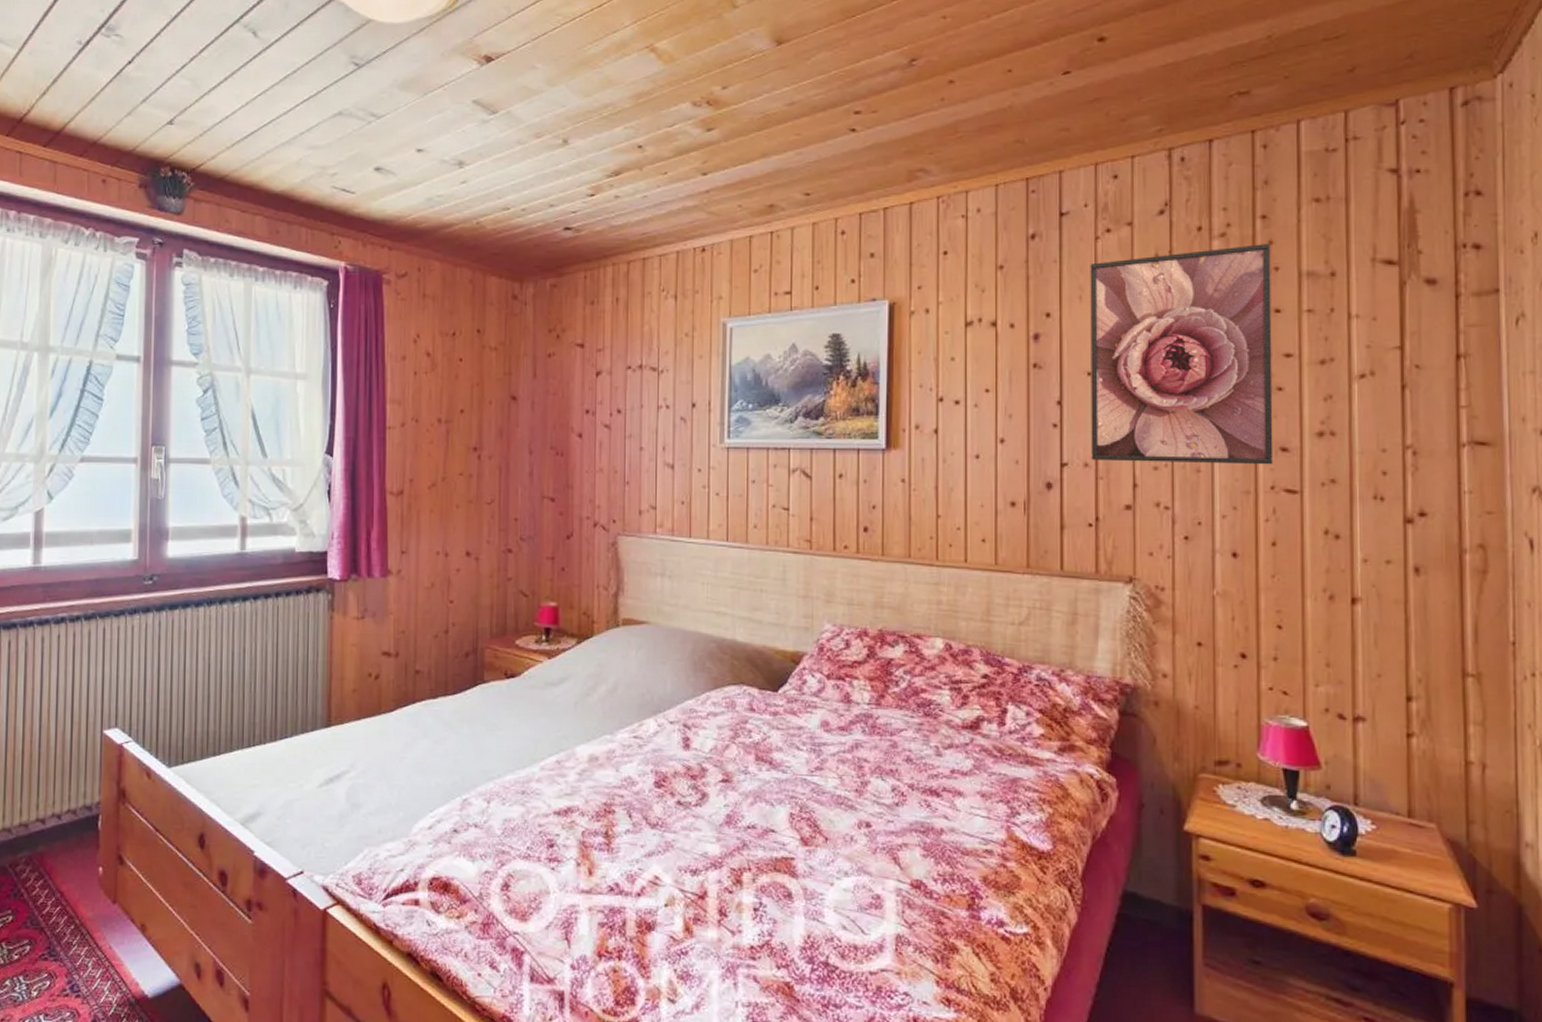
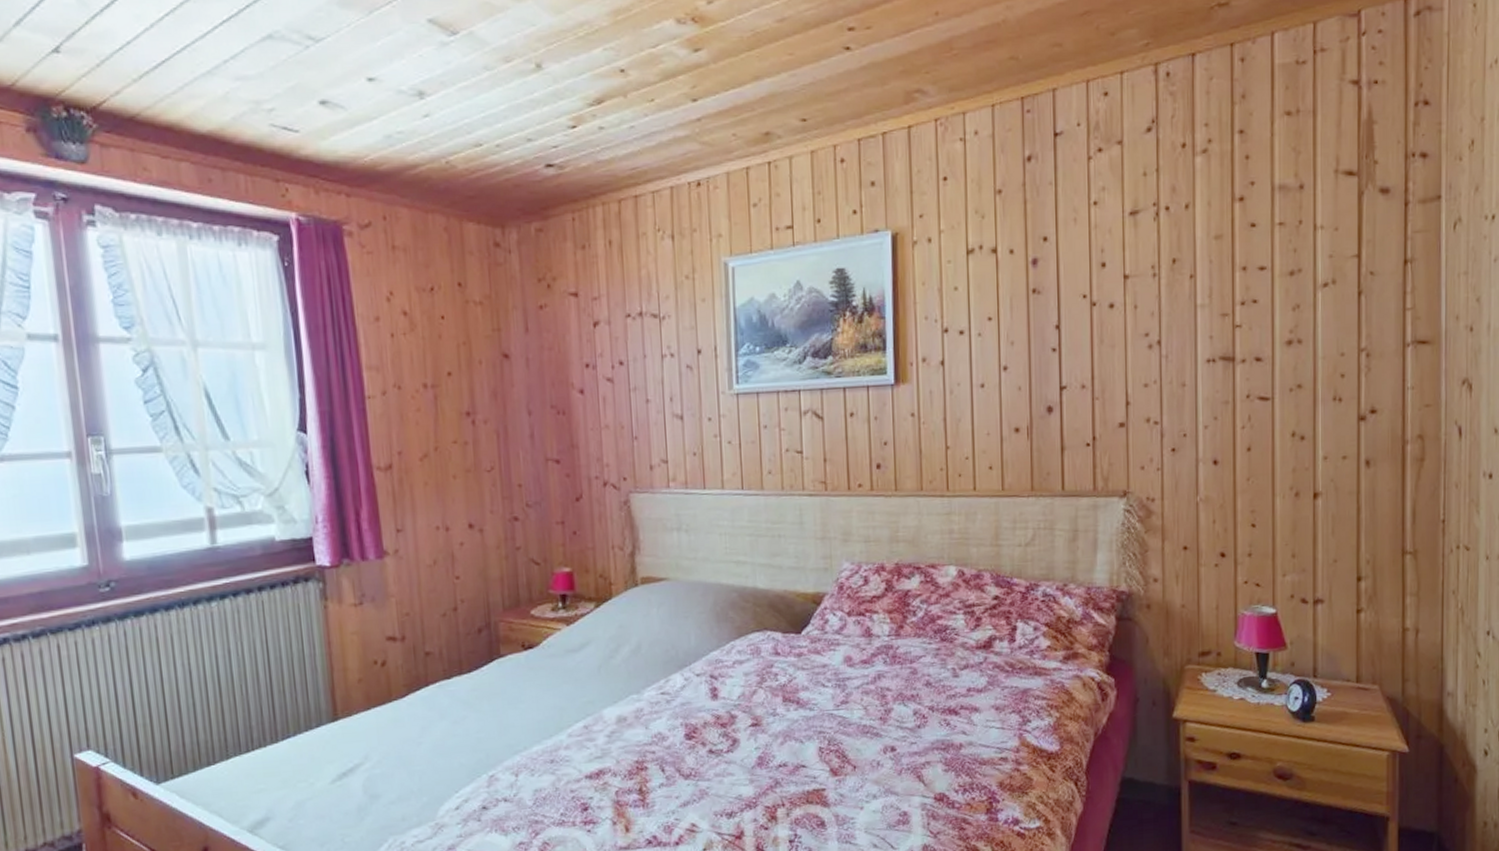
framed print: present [1090,243,1273,465] -> none [1083,157,1249,382]

